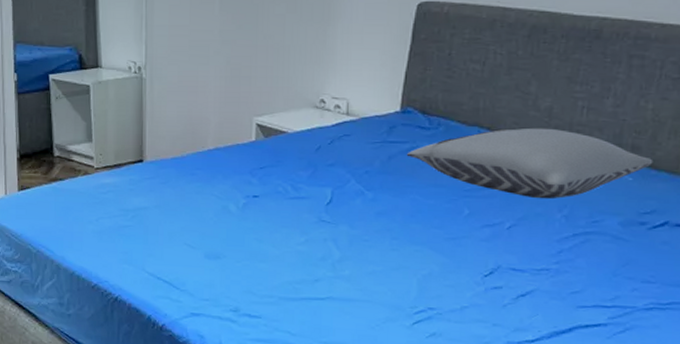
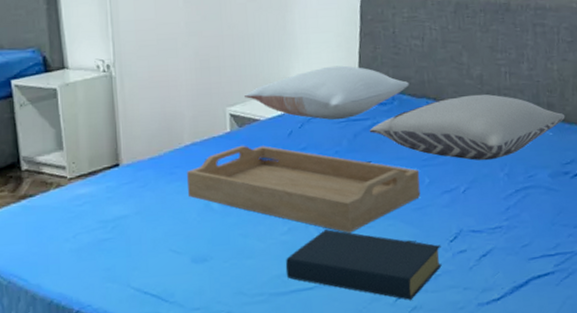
serving tray: none [207,155,459,253] -> present [187,145,421,233]
pillow: none [274,85,460,140] -> present [245,65,409,120]
hardback book: none [298,246,473,326] -> present [285,229,442,300]

